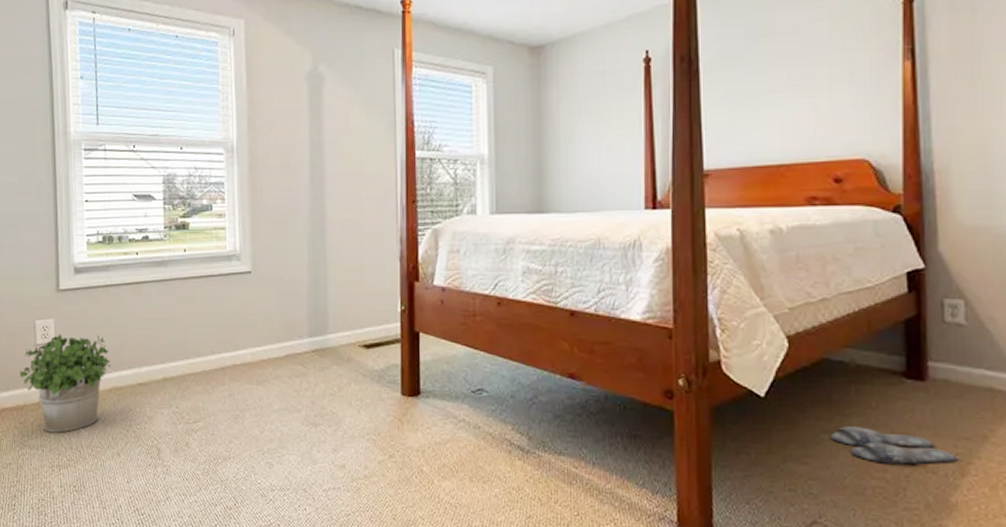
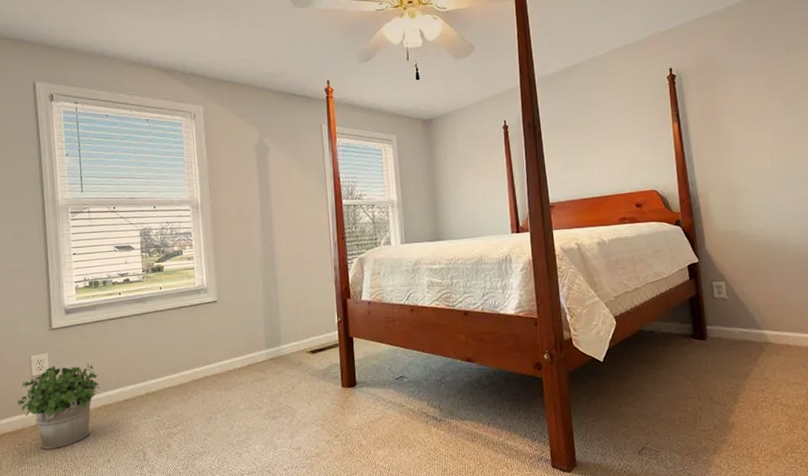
slippers: present [831,426,958,465] -> none [649,376,732,401]

